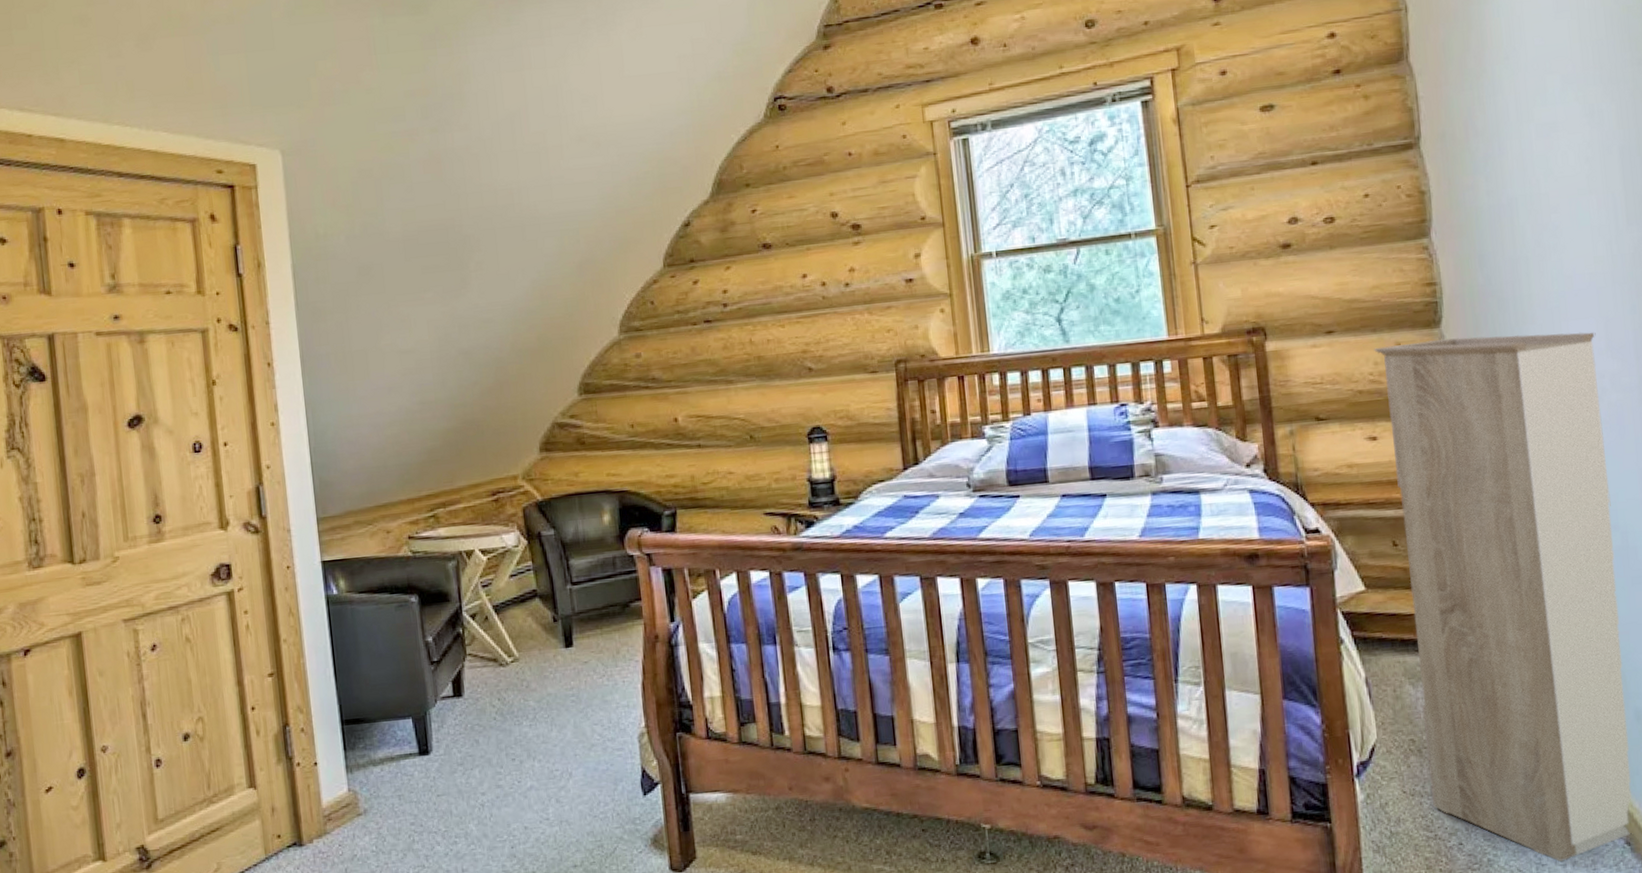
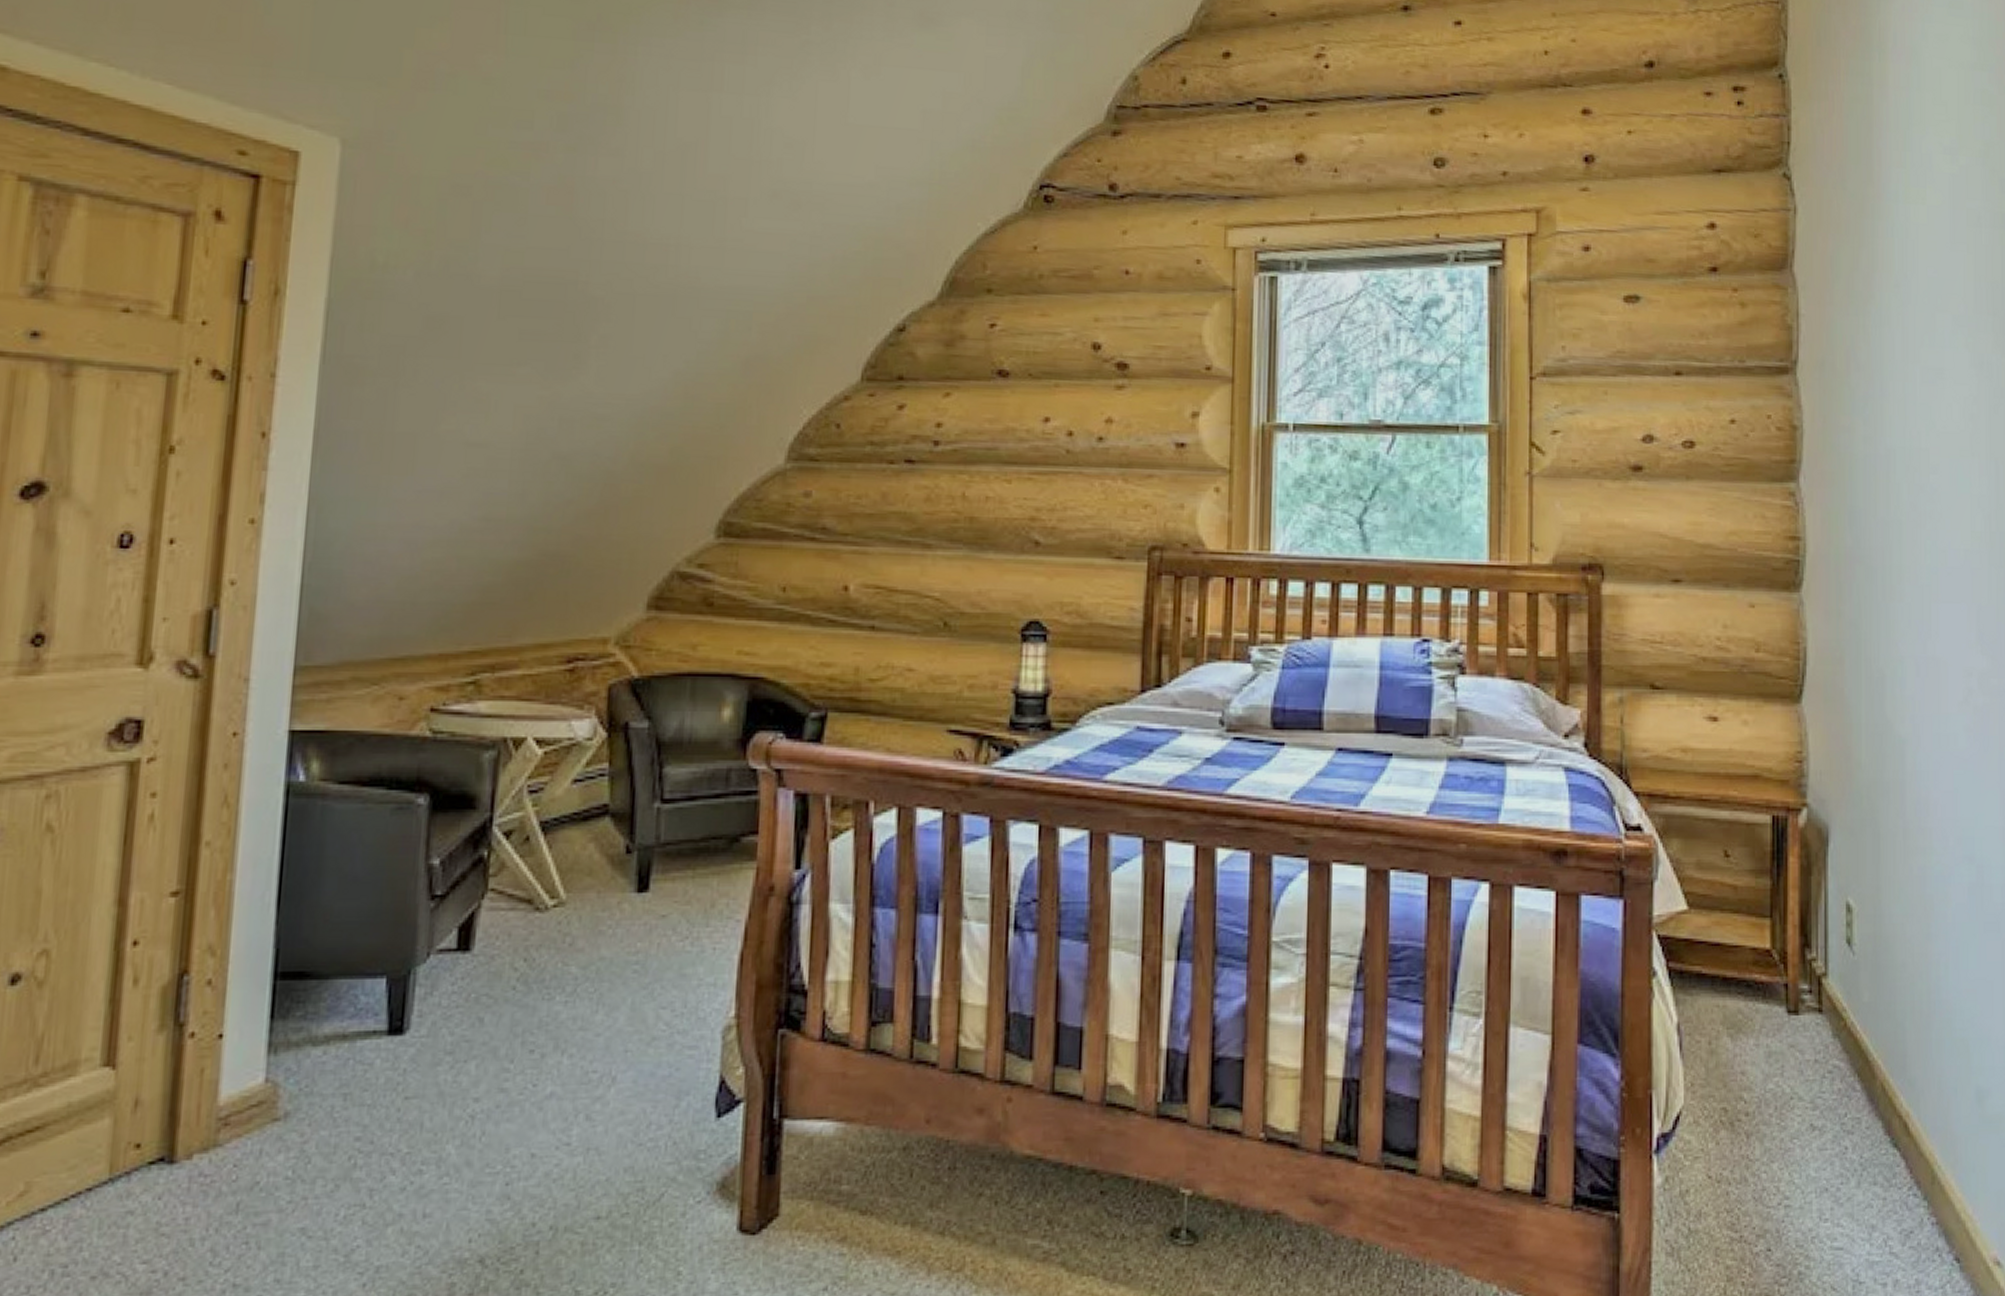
storage cabinet: present [1374,332,1632,862] -> none [1724,606,1968,1279]

